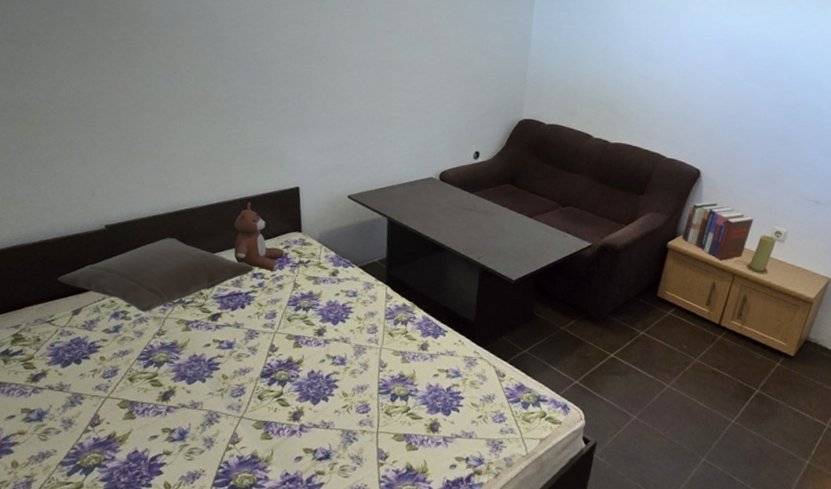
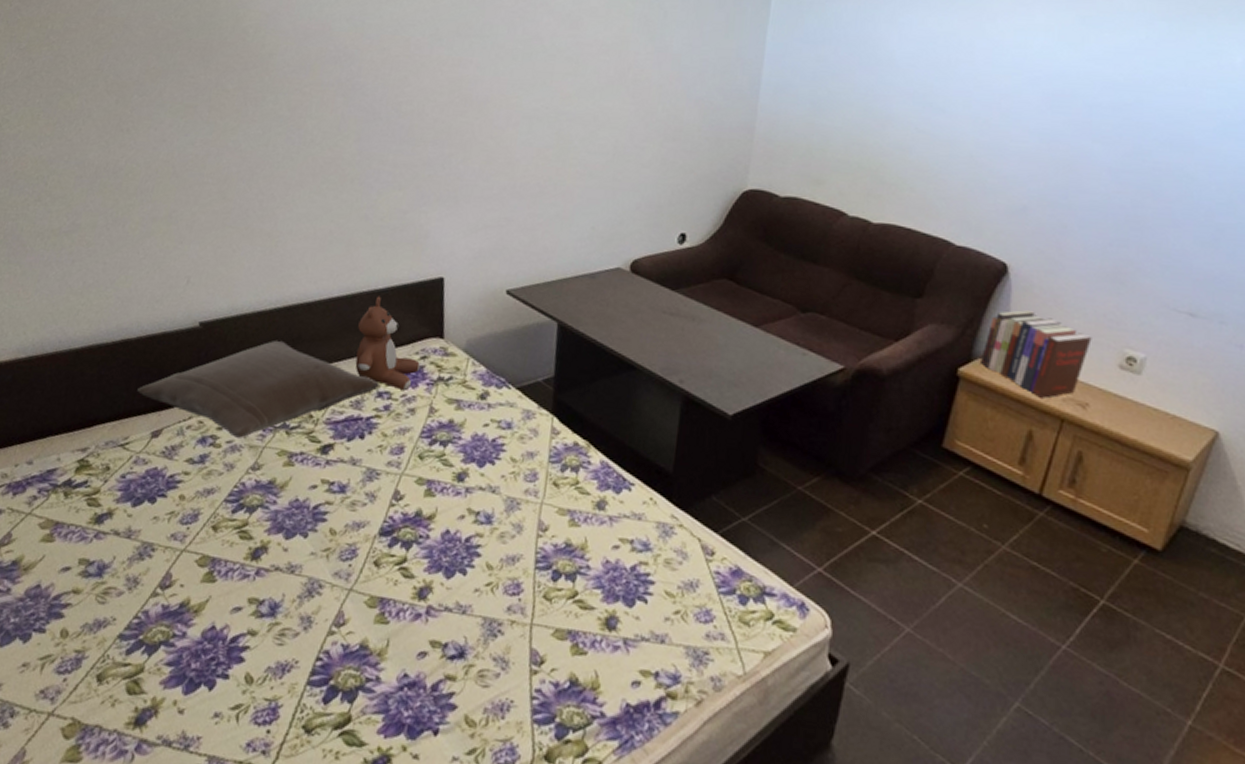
candle: present [746,235,776,274] -> none [1080,361,1128,422]

